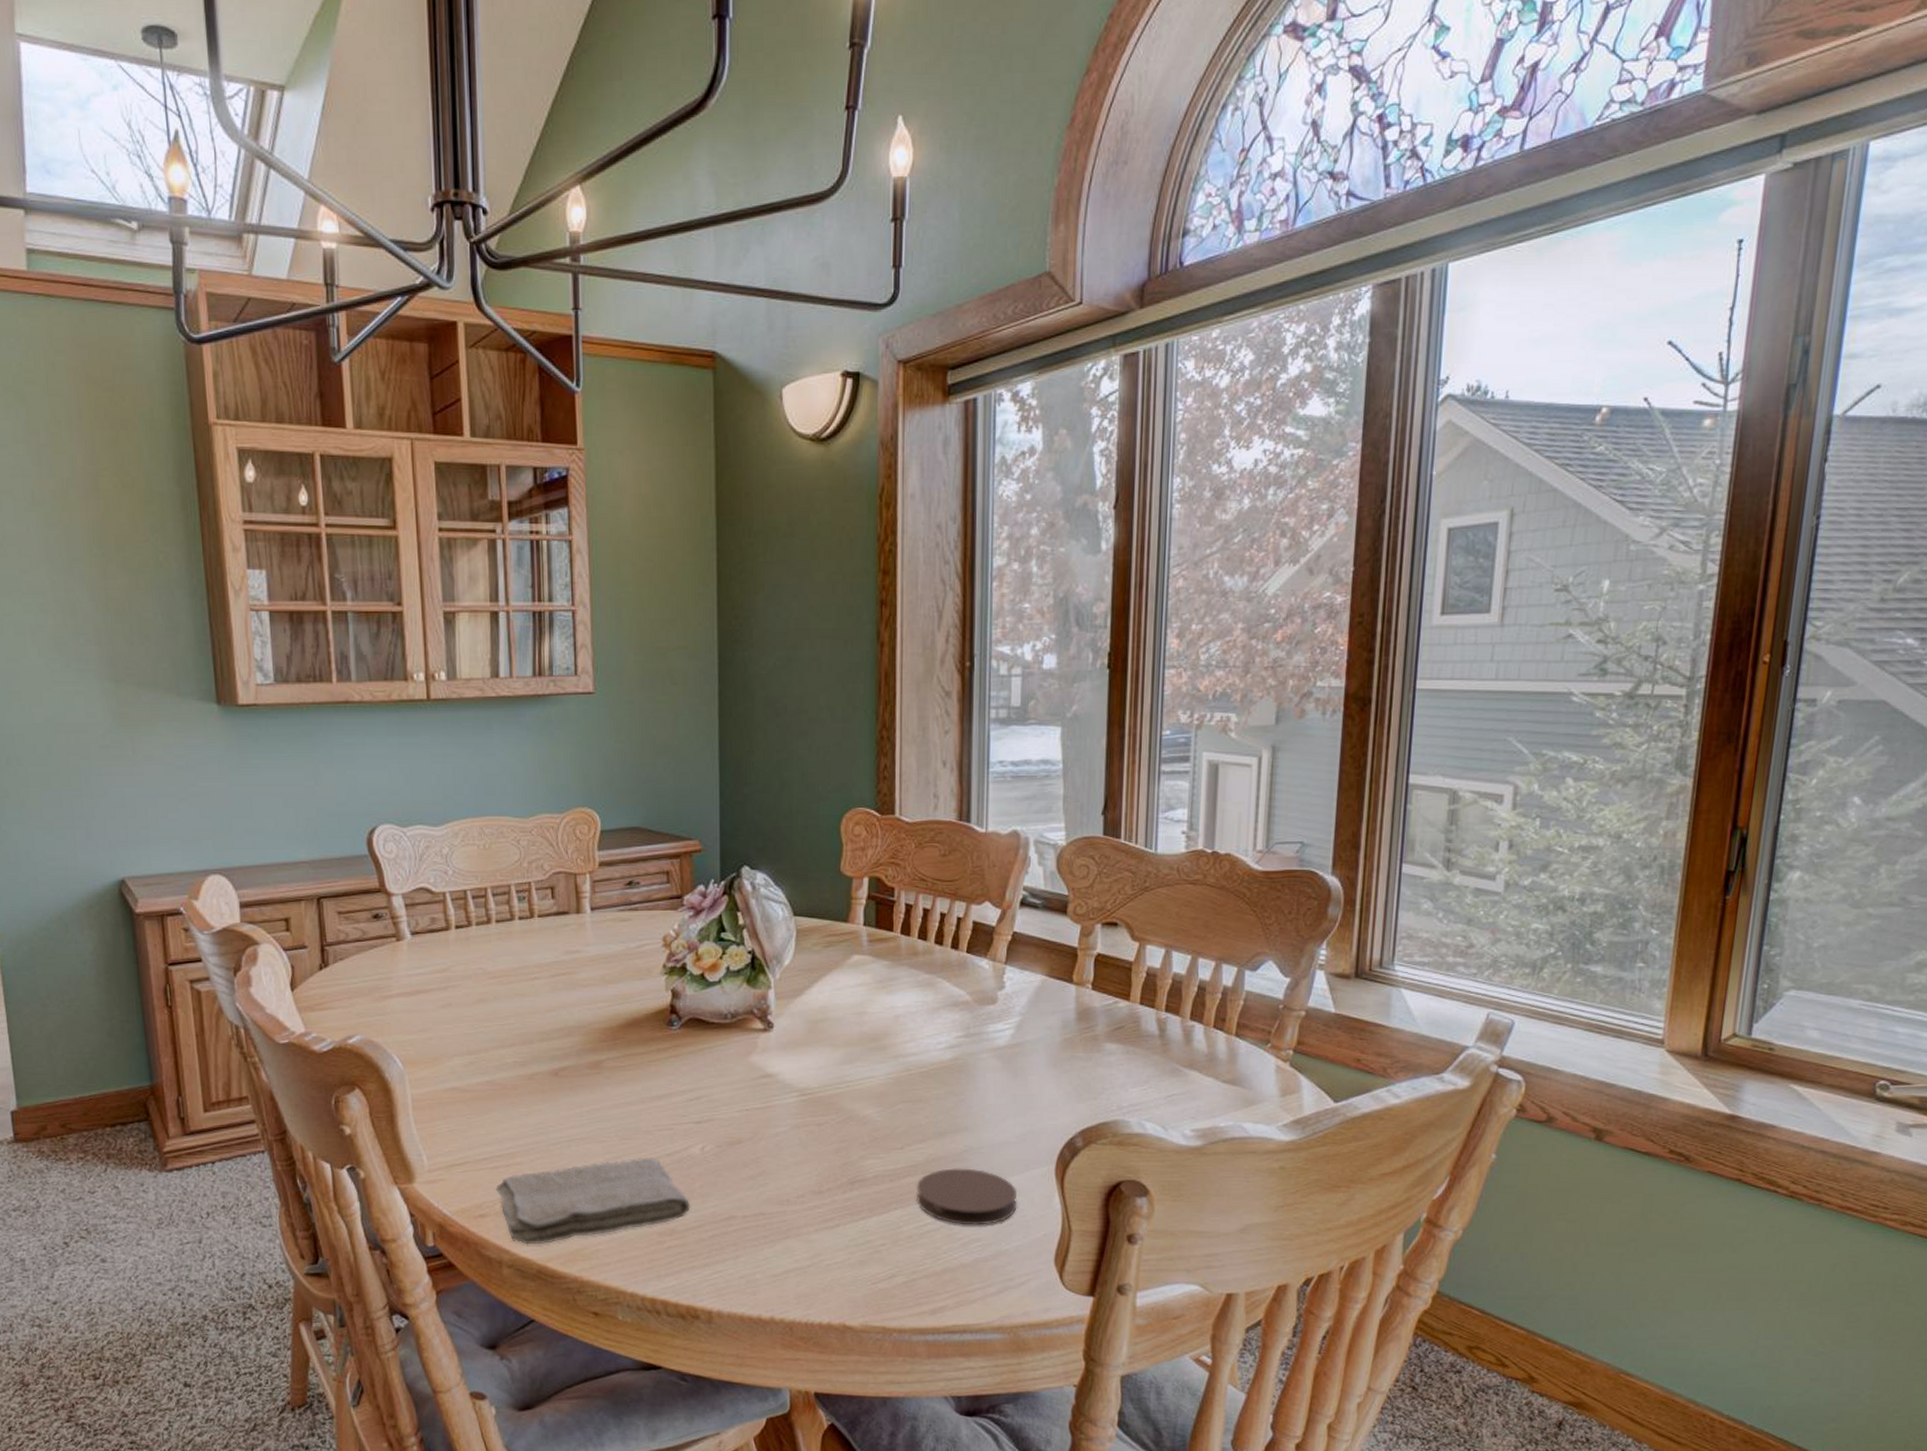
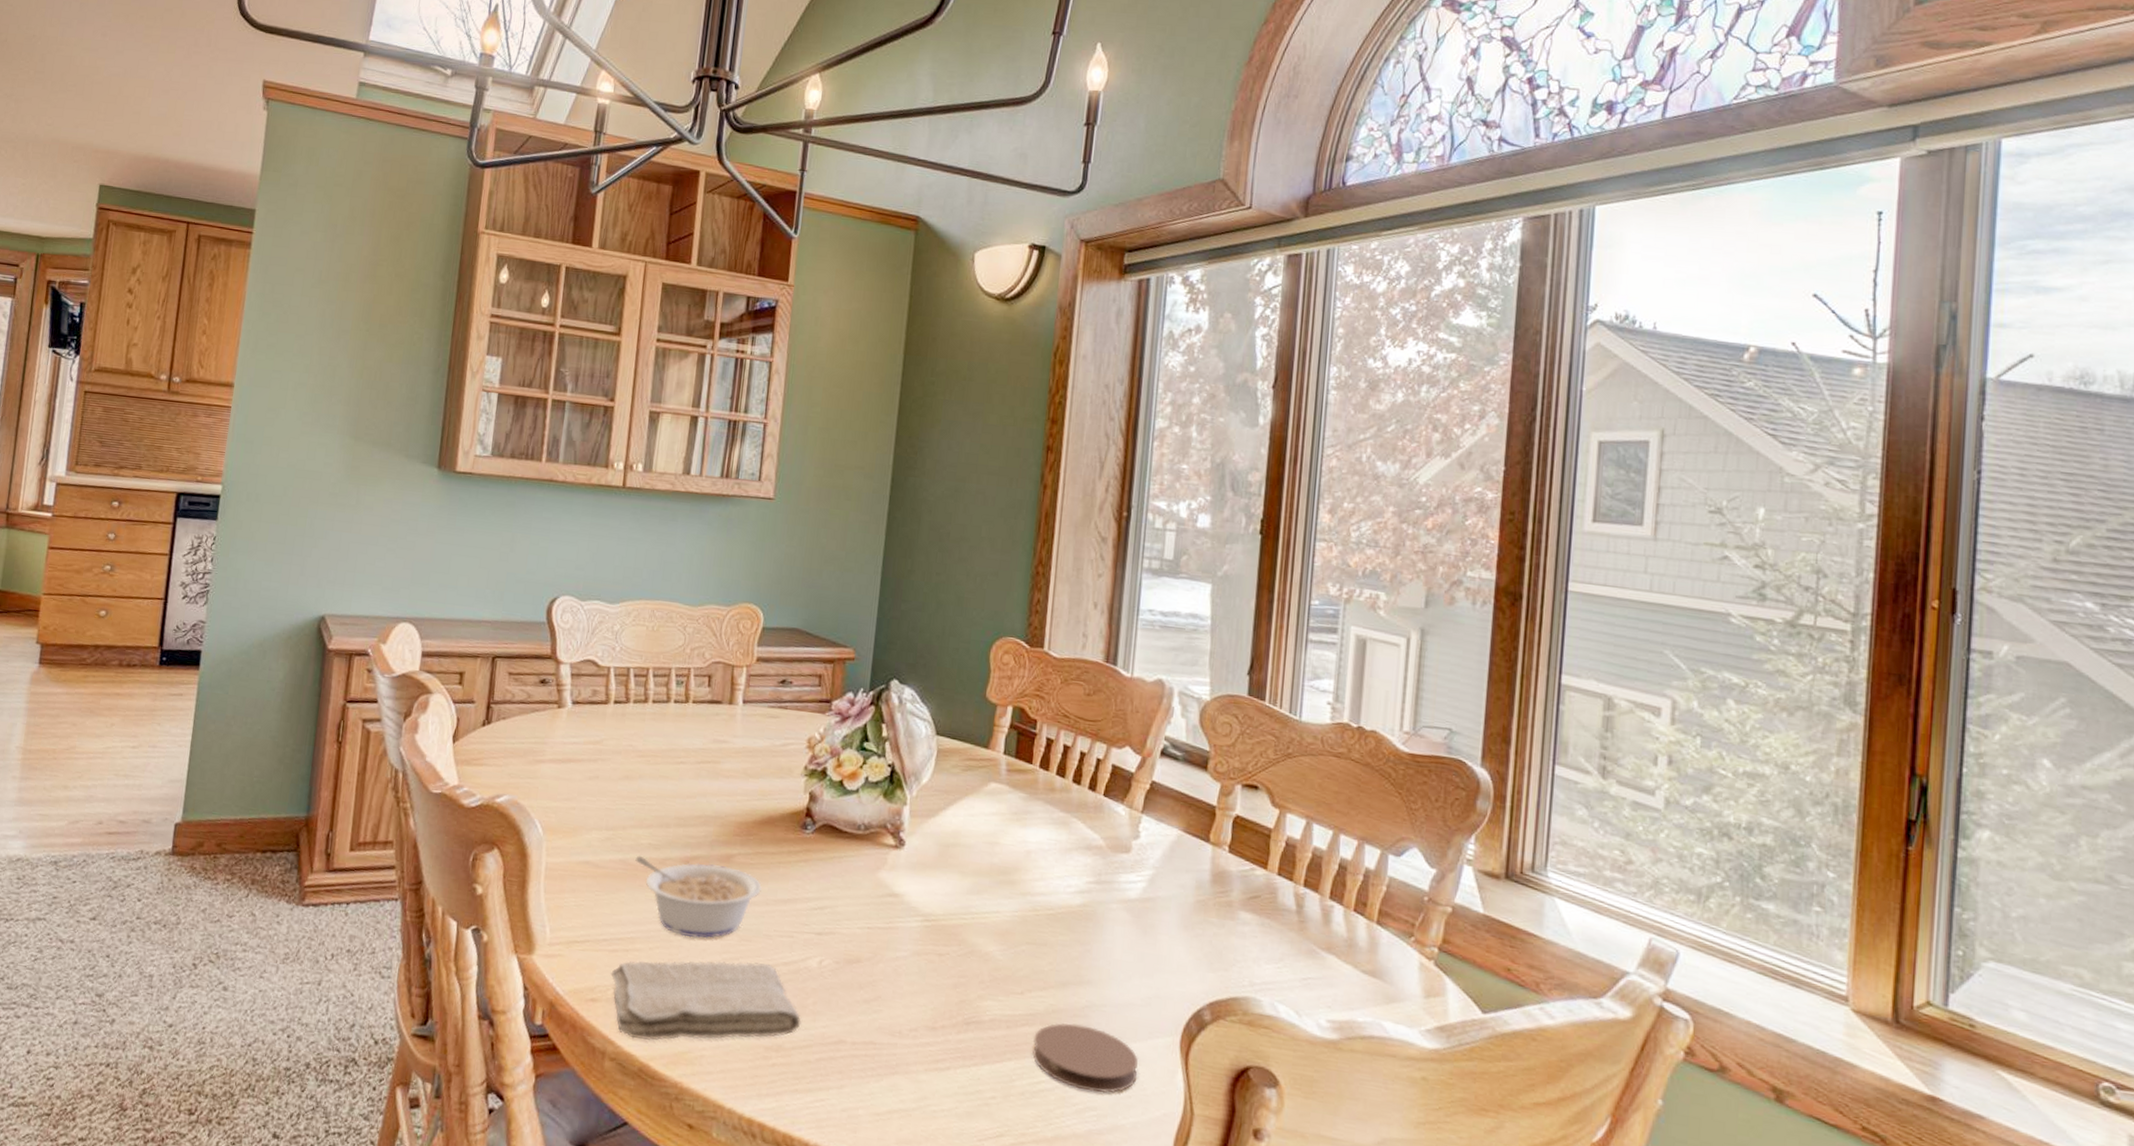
legume: none [501,1073,635,1145] -> present [634,855,762,939]

